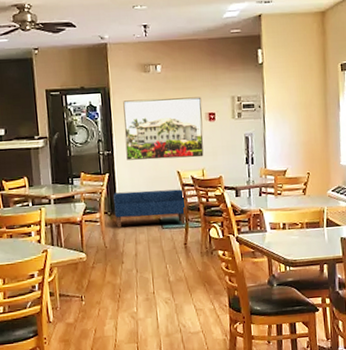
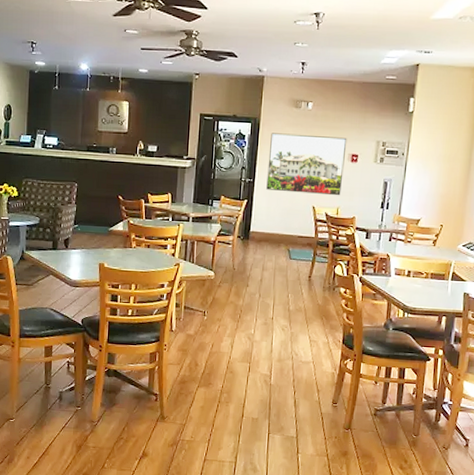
bench: present [113,189,187,228] -> none [247,219,318,259]

